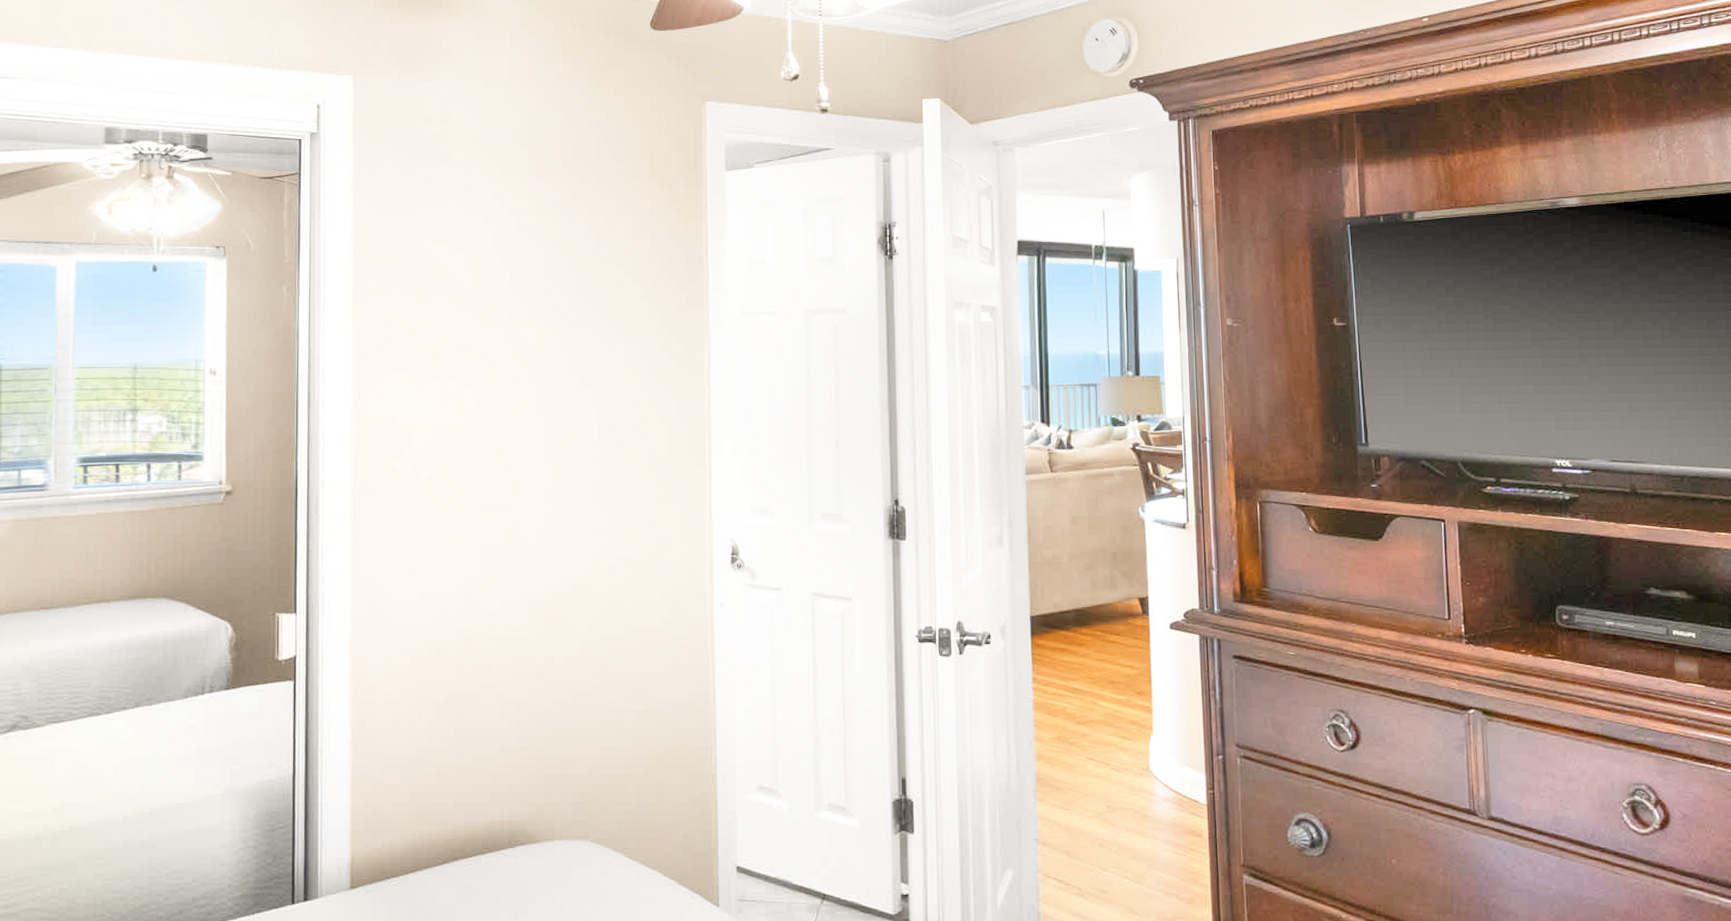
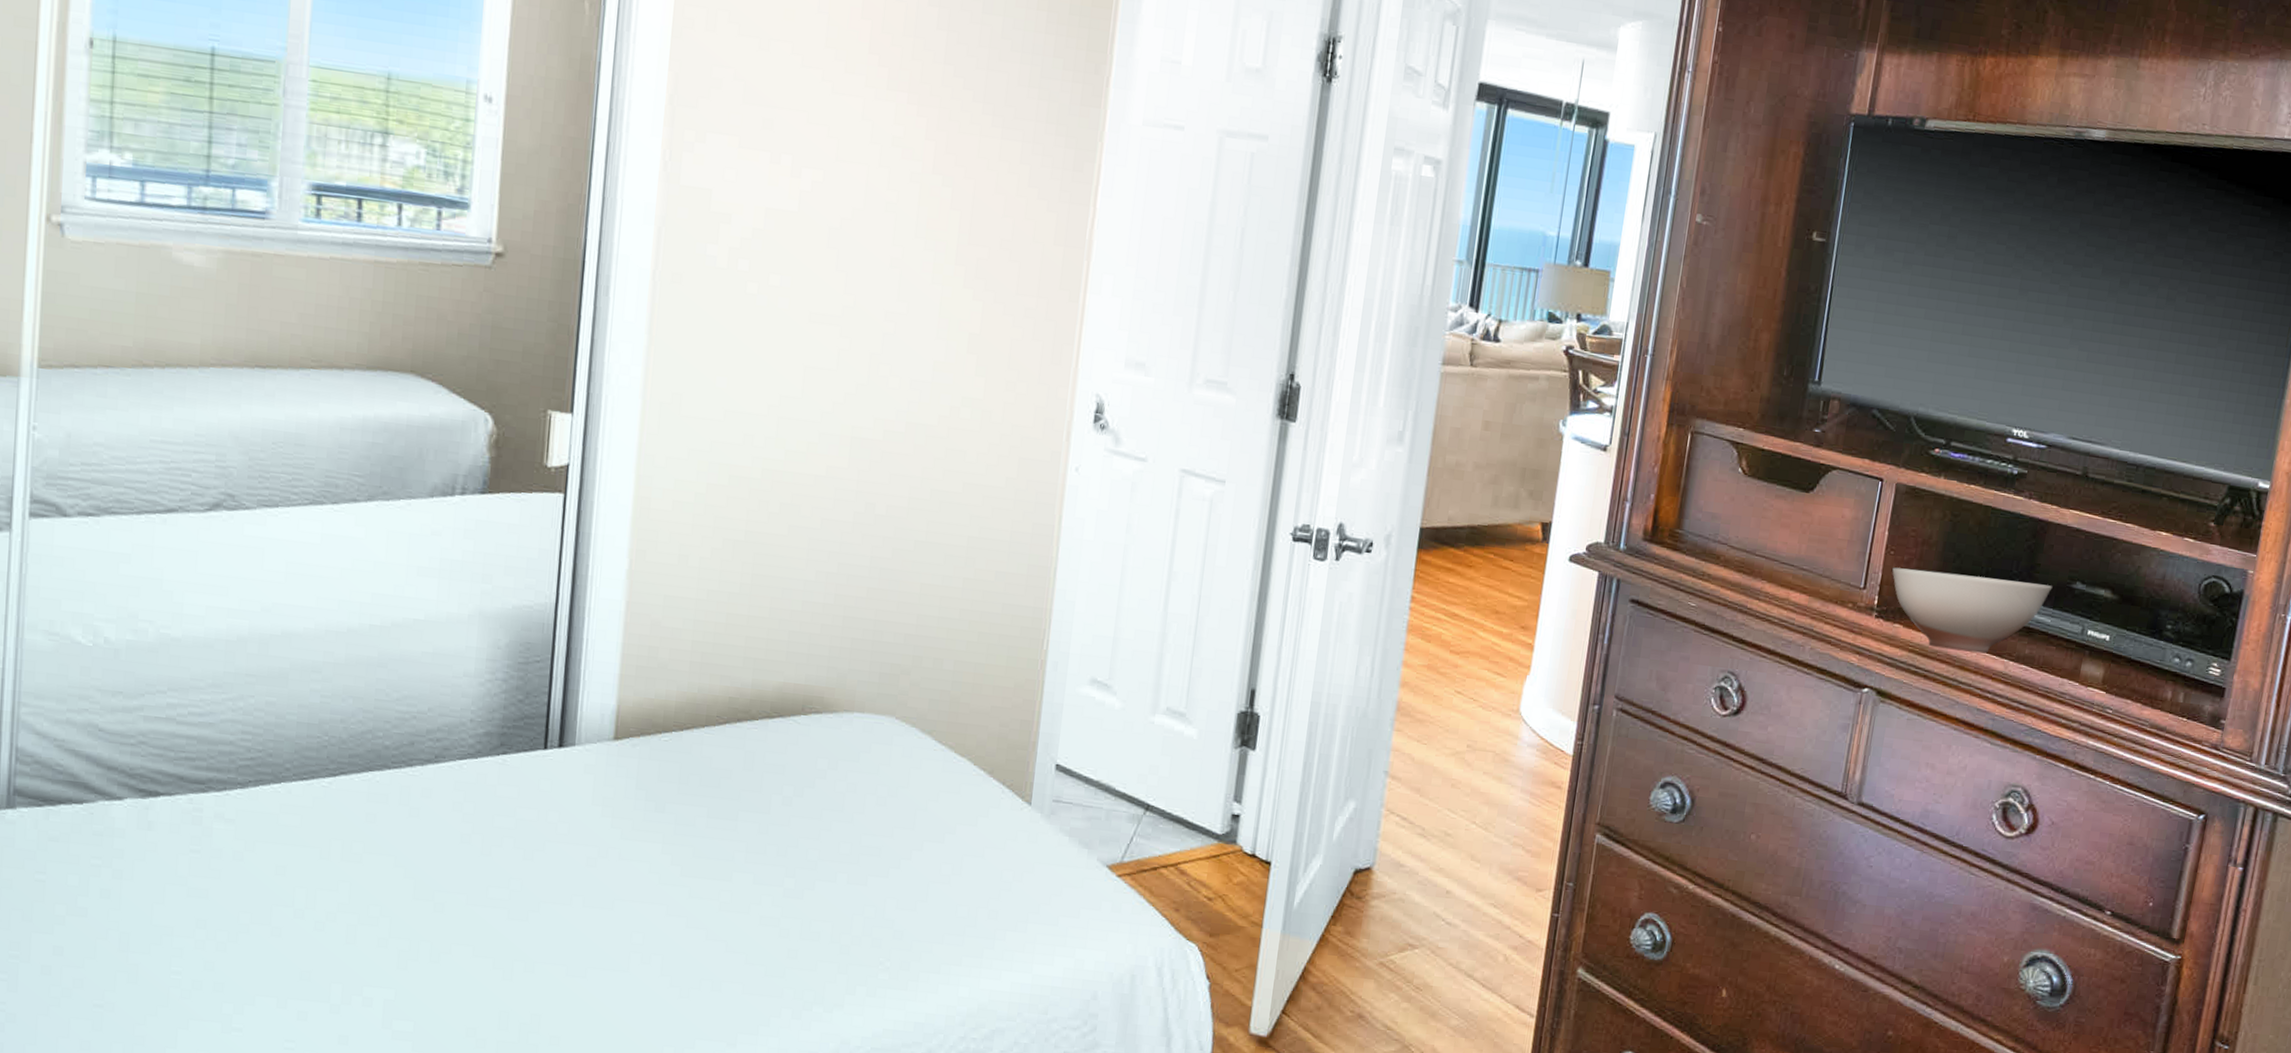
bowl: none [1471,594,1629,664] -> present [1891,567,2053,654]

